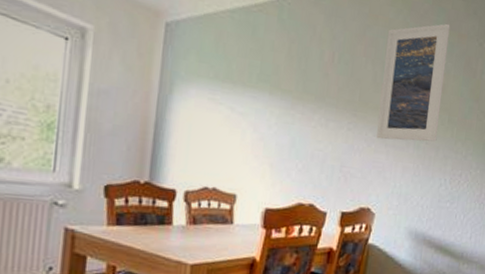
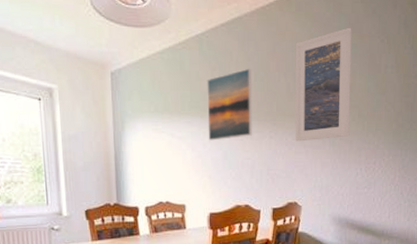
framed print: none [275,47,337,125] -> present [207,68,253,141]

